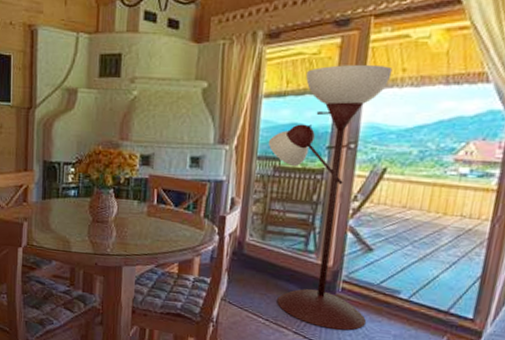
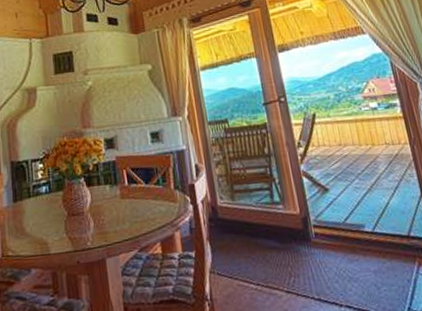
floor lamp: present [268,64,393,331] -> none [213,31,347,280]

